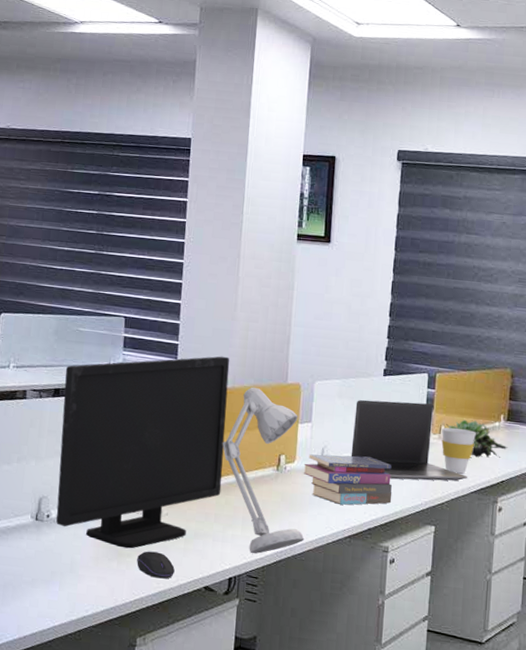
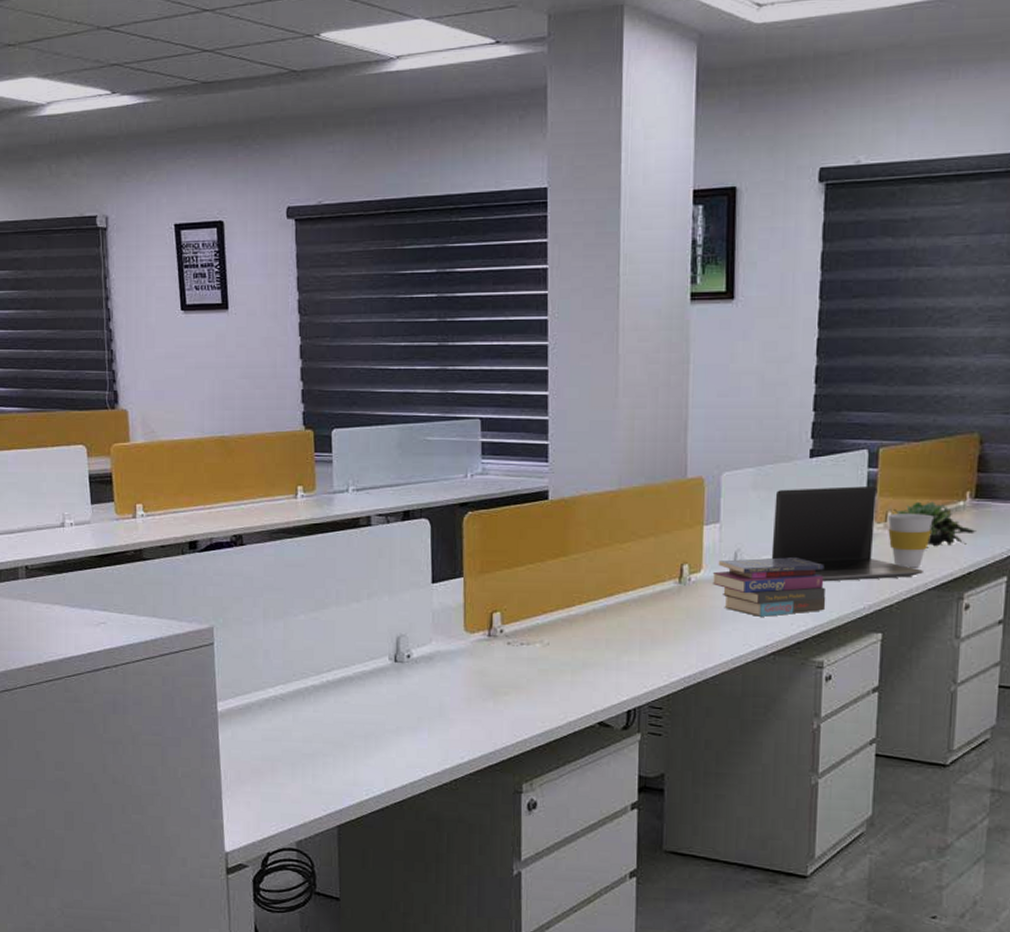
computer monitor: present [56,356,230,549] -> none [414,453,614,686]
computer mouse: present [137,551,175,579] -> none [516,687,562,717]
desk lamp: present [222,387,305,554] -> none [609,486,718,682]

